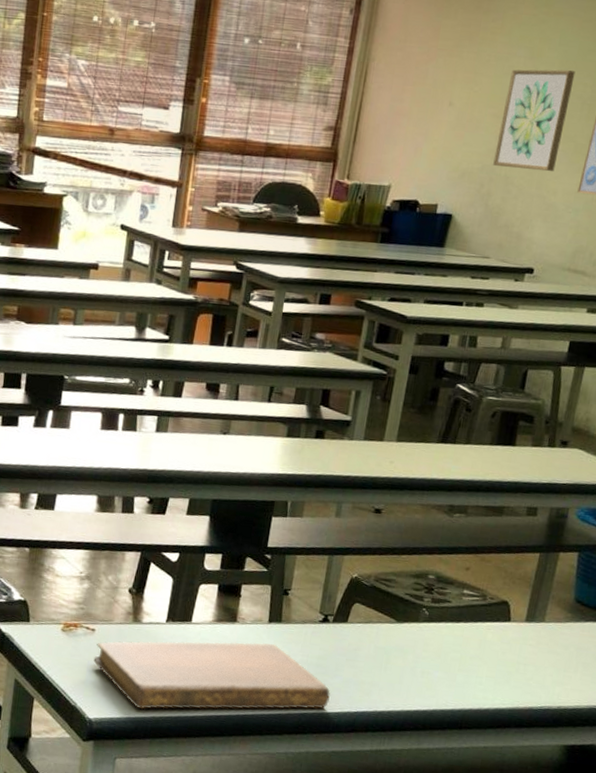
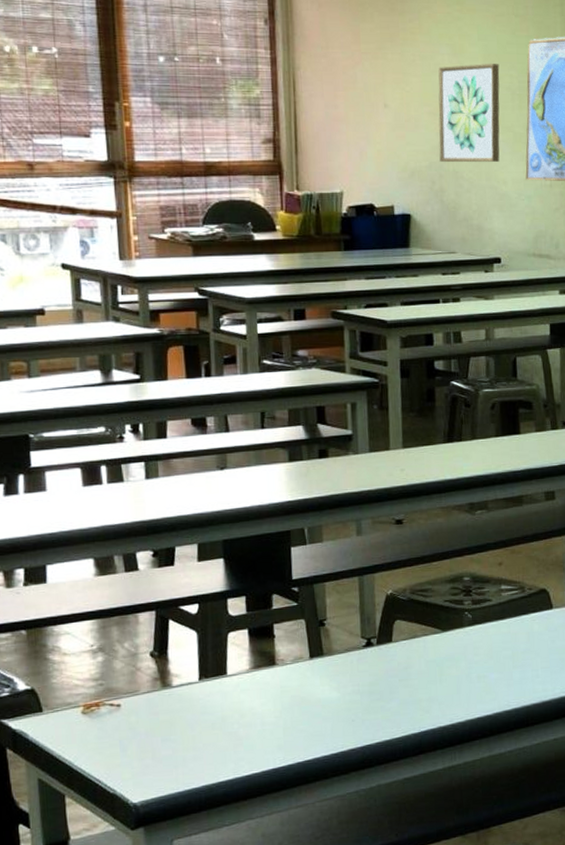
notebook: present [93,641,331,710] -> none [125,679,391,781]

